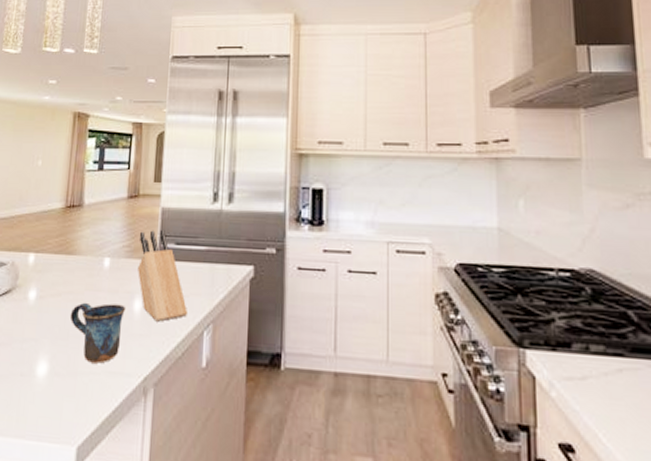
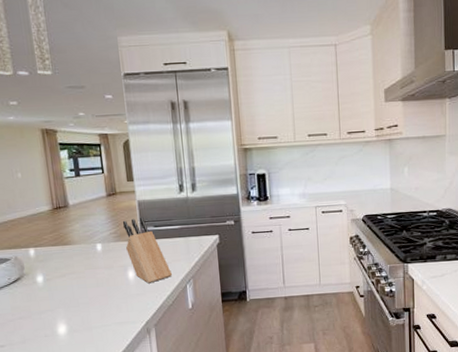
mug: present [70,302,126,364] -> none [76,276,123,319]

